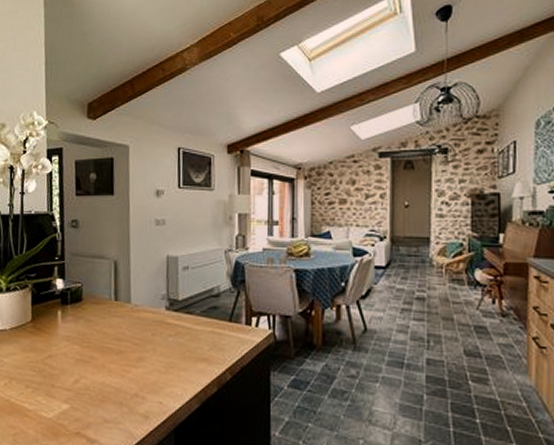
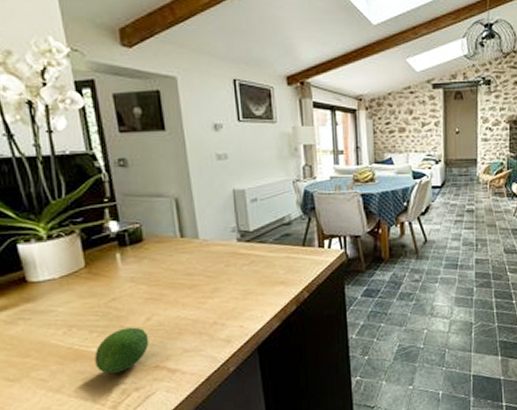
fruit: none [26,387,75,433] -> present [94,327,149,374]

